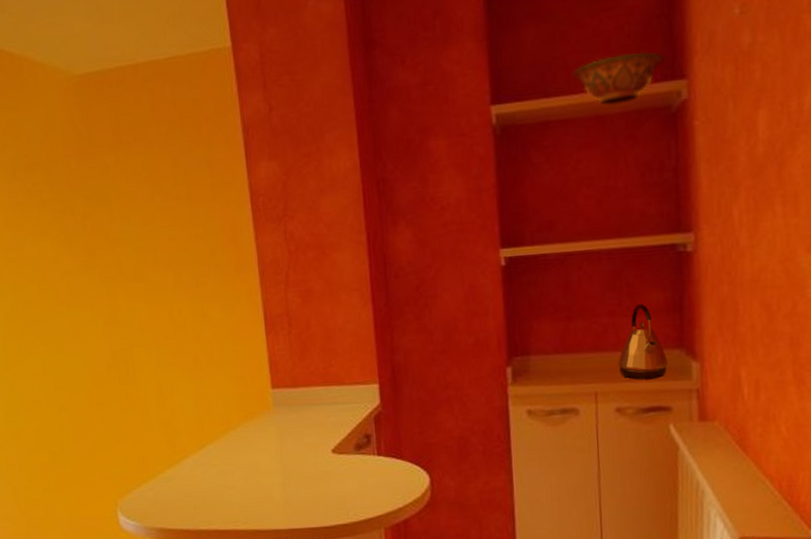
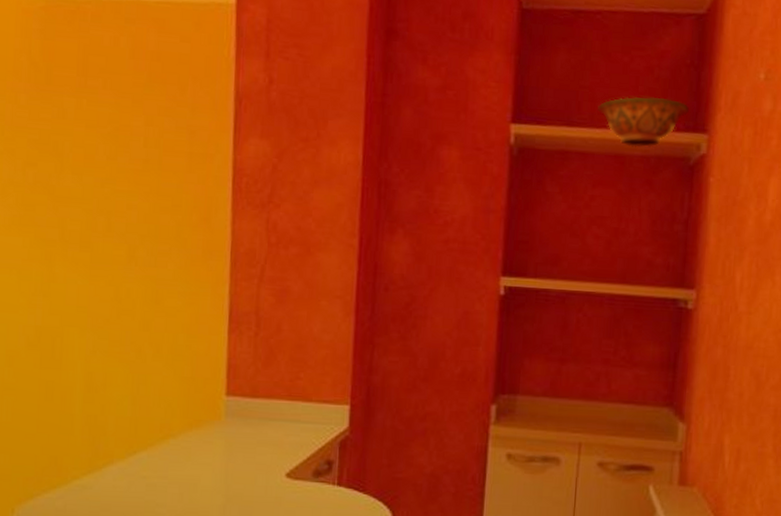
kettle: present [618,304,669,381] -> none [606,356,657,437]

